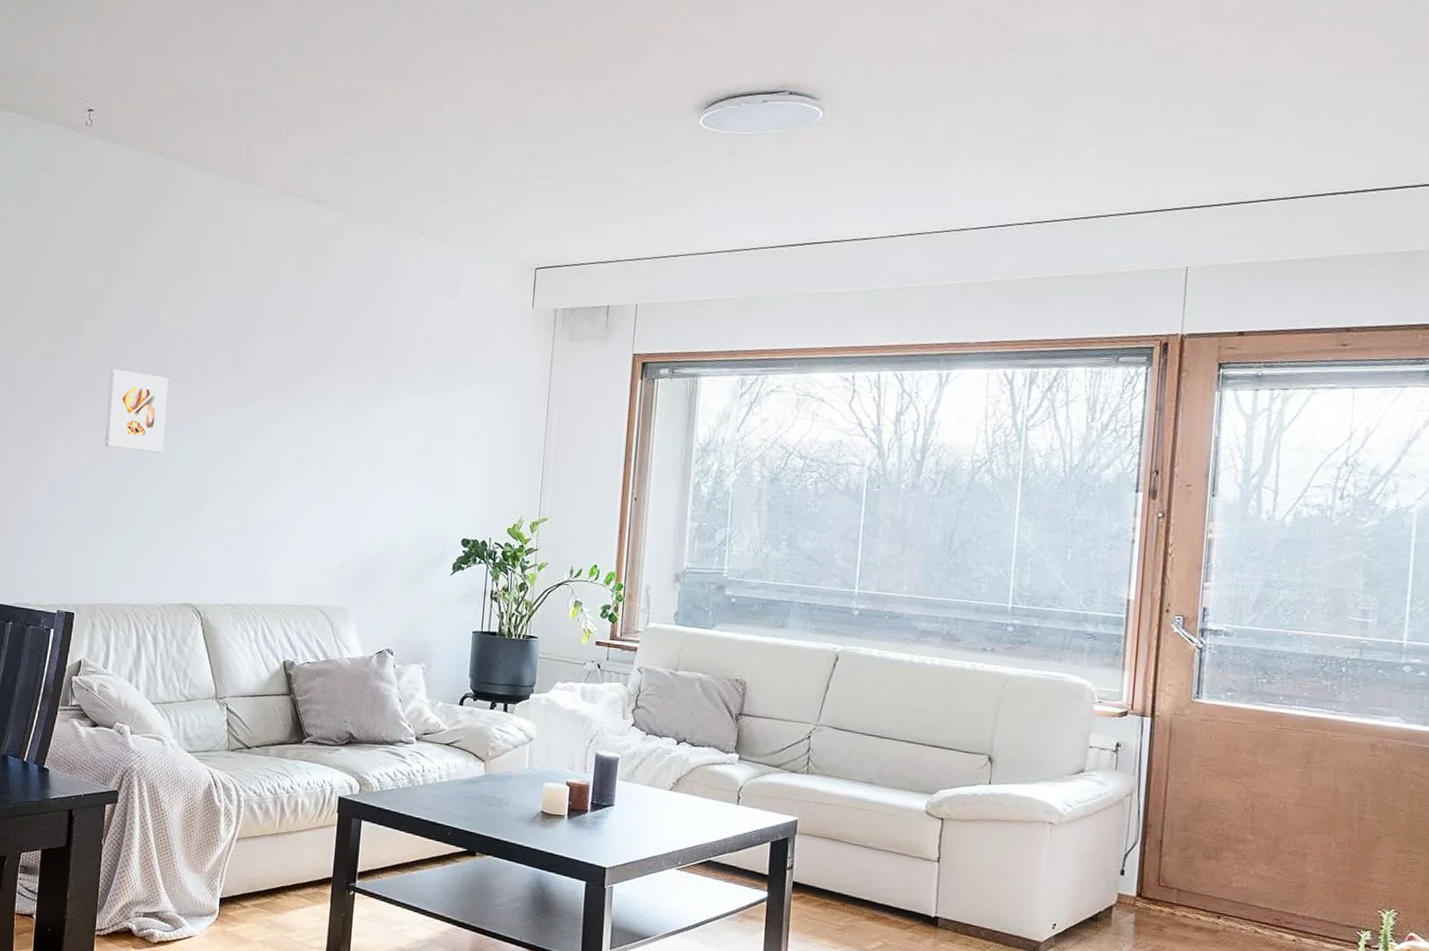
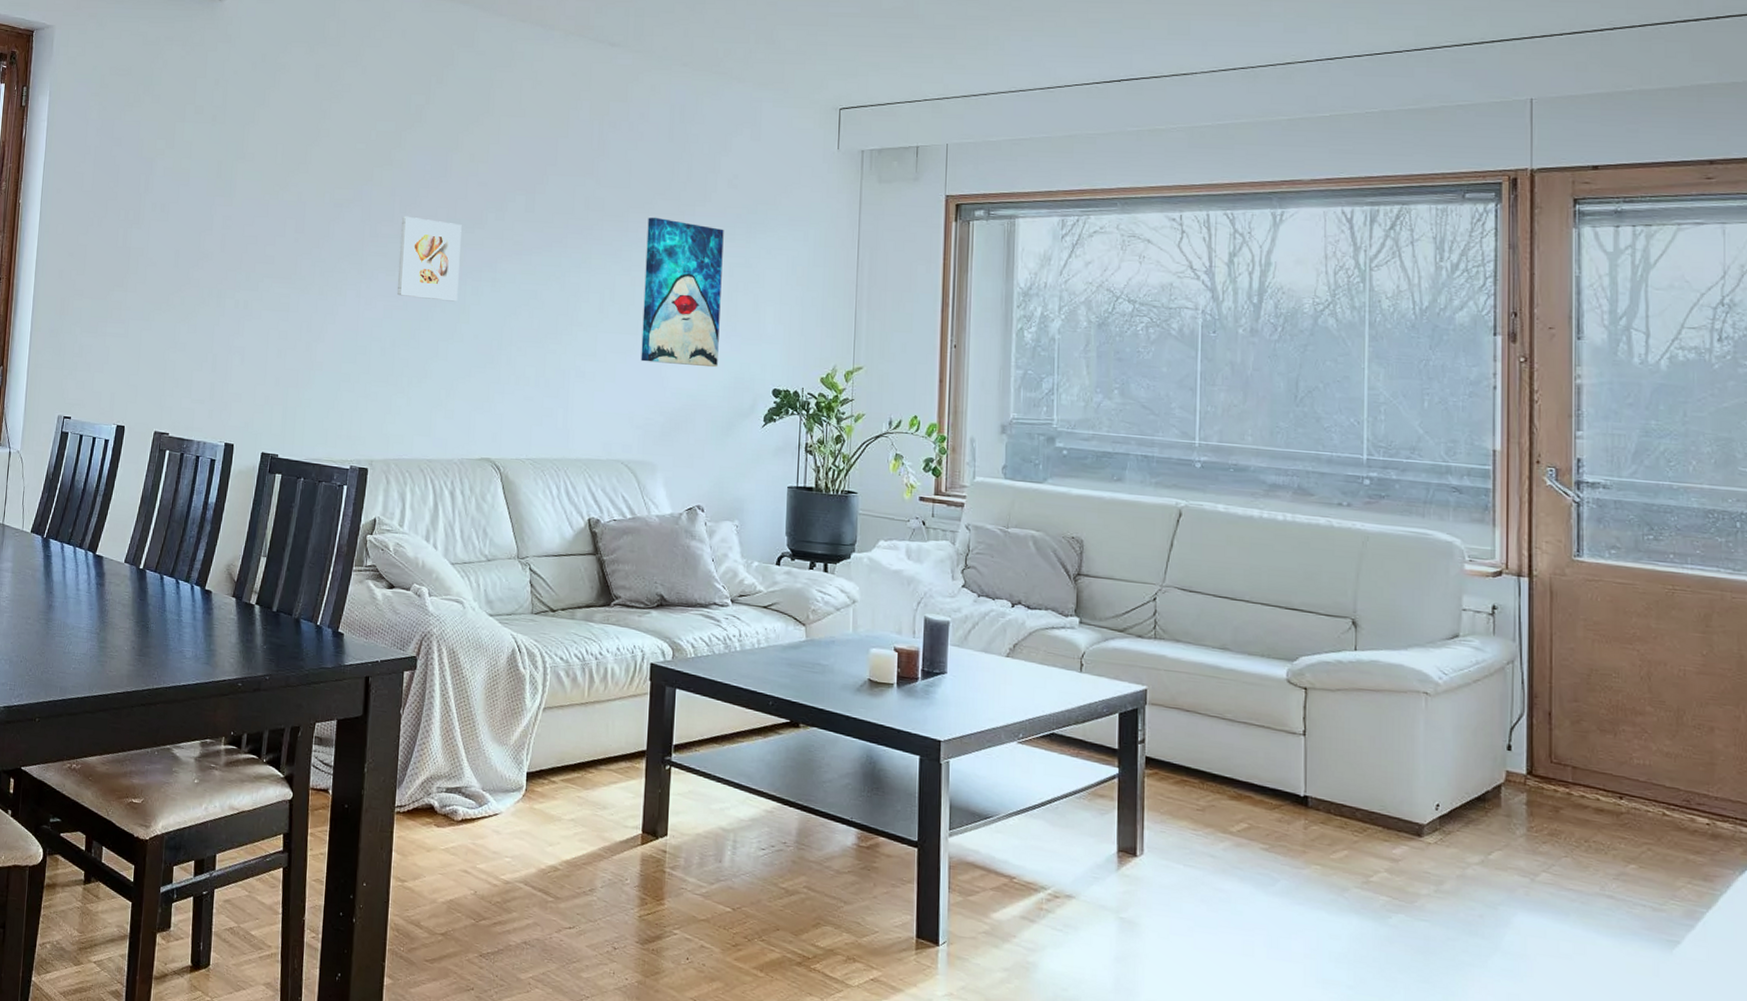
wall art: none [337,372,421,517] -> present [641,217,724,367]

